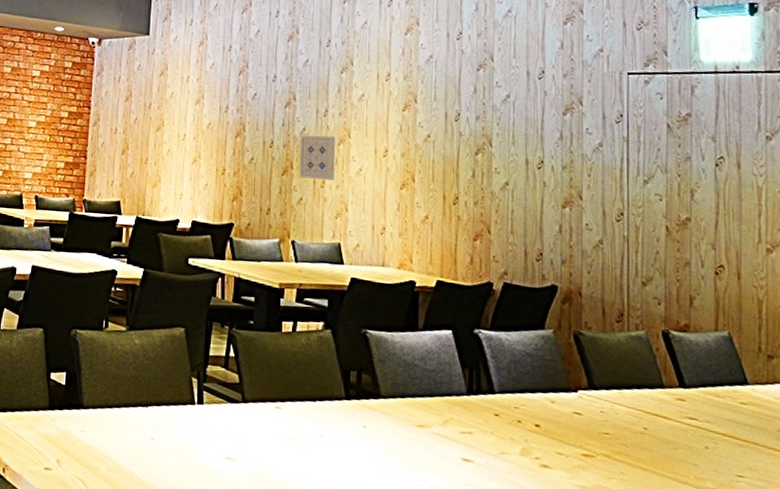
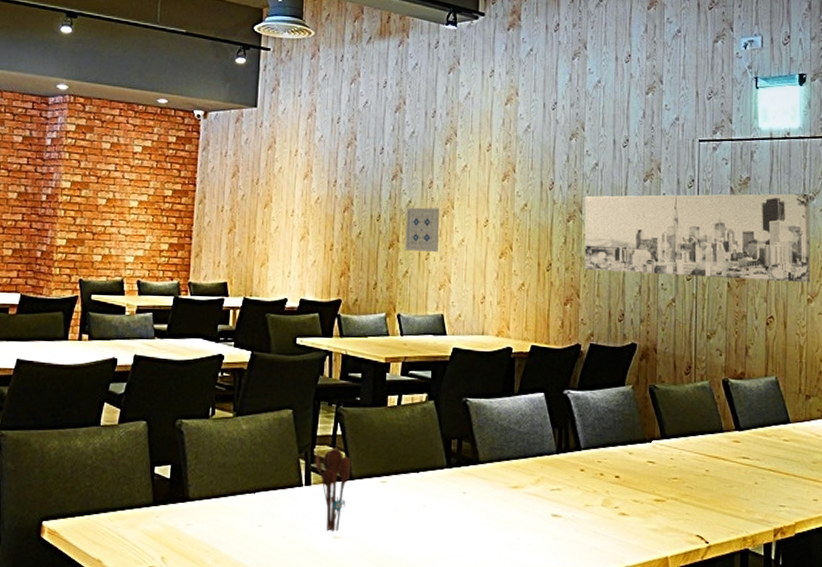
utensil holder: none [208,369,245,453] -> present [316,447,351,532]
wall art: none [495,128,770,231] -> present [584,193,811,283]

